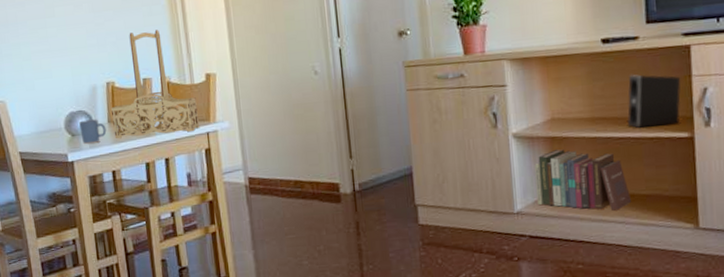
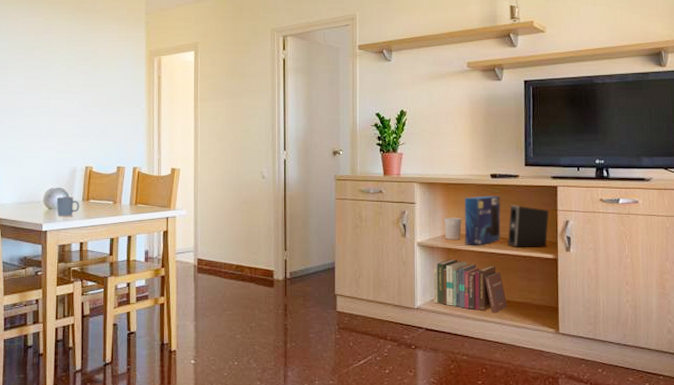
decorative basket: present [111,29,200,138] -> none [86,128,162,216]
candle holder: none [543,98,568,127] -> present [443,218,462,240]
video game console: none [569,66,619,131] -> present [464,195,501,246]

